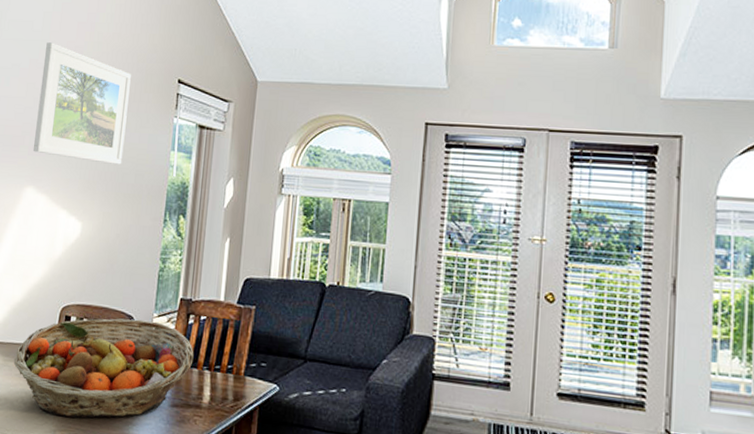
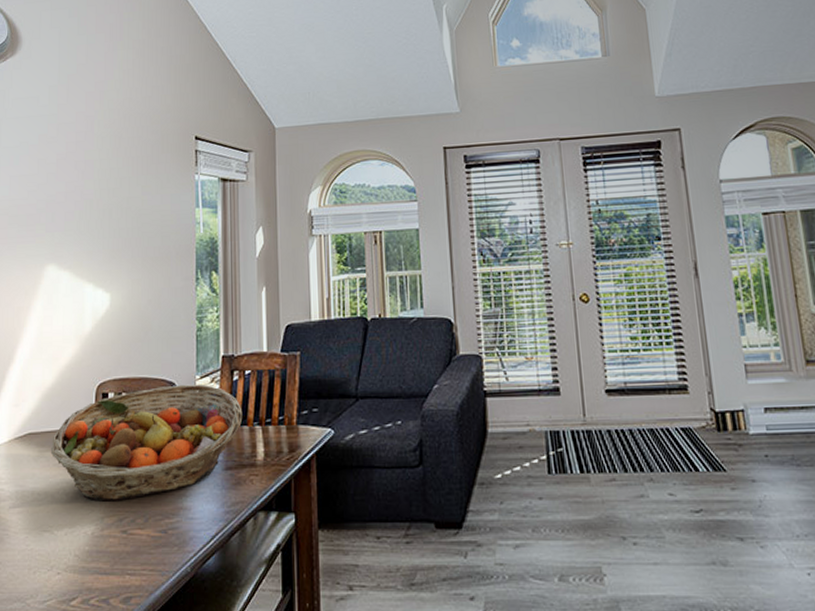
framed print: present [33,42,131,165] -> none [50,115,146,230]

